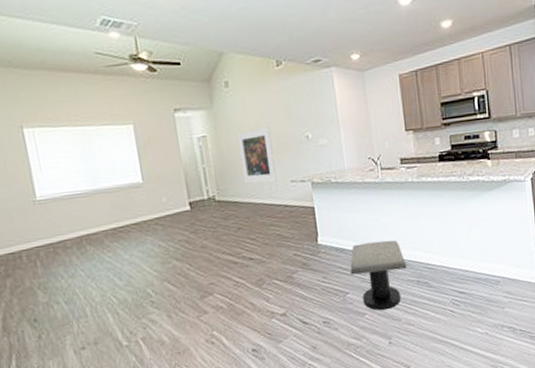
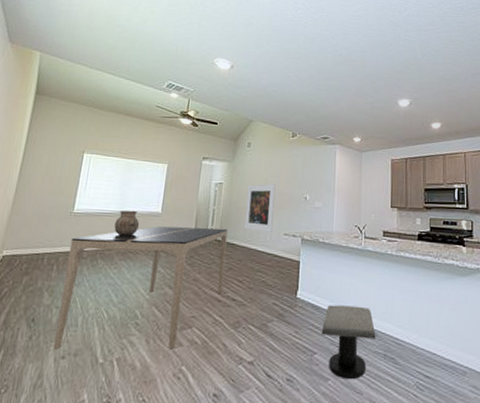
dining table: none [45,186,236,342] -> present [53,226,228,349]
ceramic pot: none [91,185,122,217] -> present [114,210,140,236]

